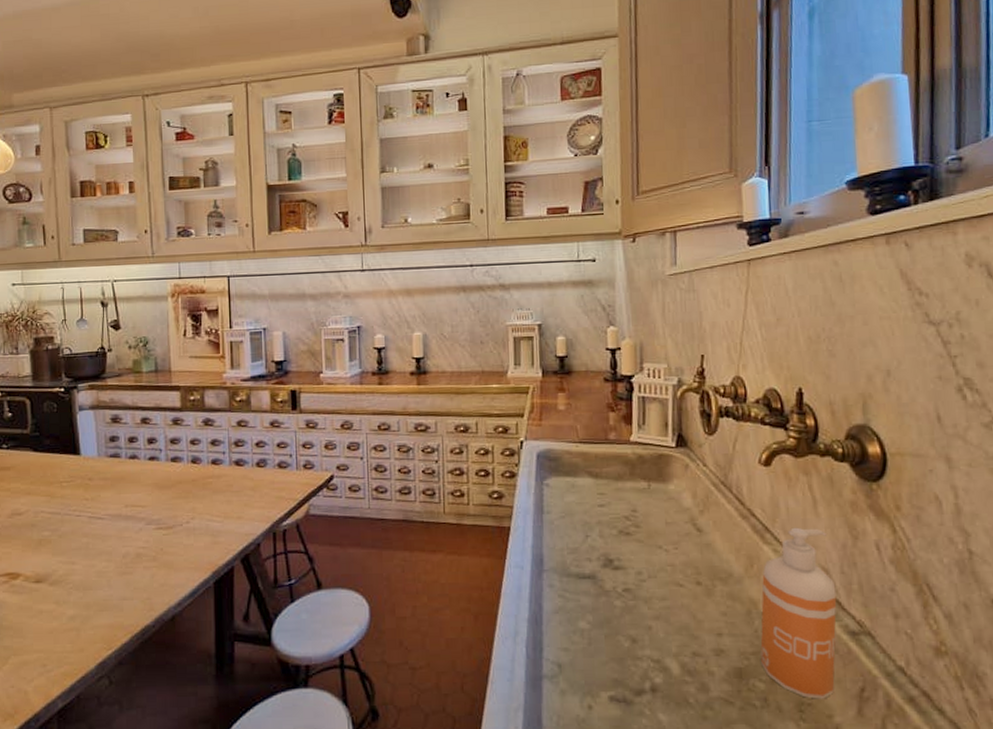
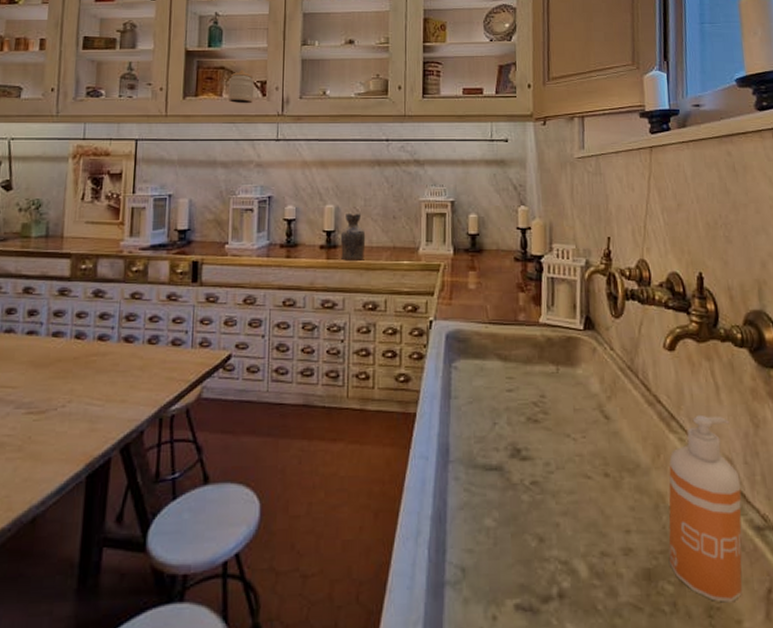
jar: none [311,201,337,236] -> present [227,69,255,104]
ceramic jug: none [429,339,455,387] -> present [340,212,366,262]

